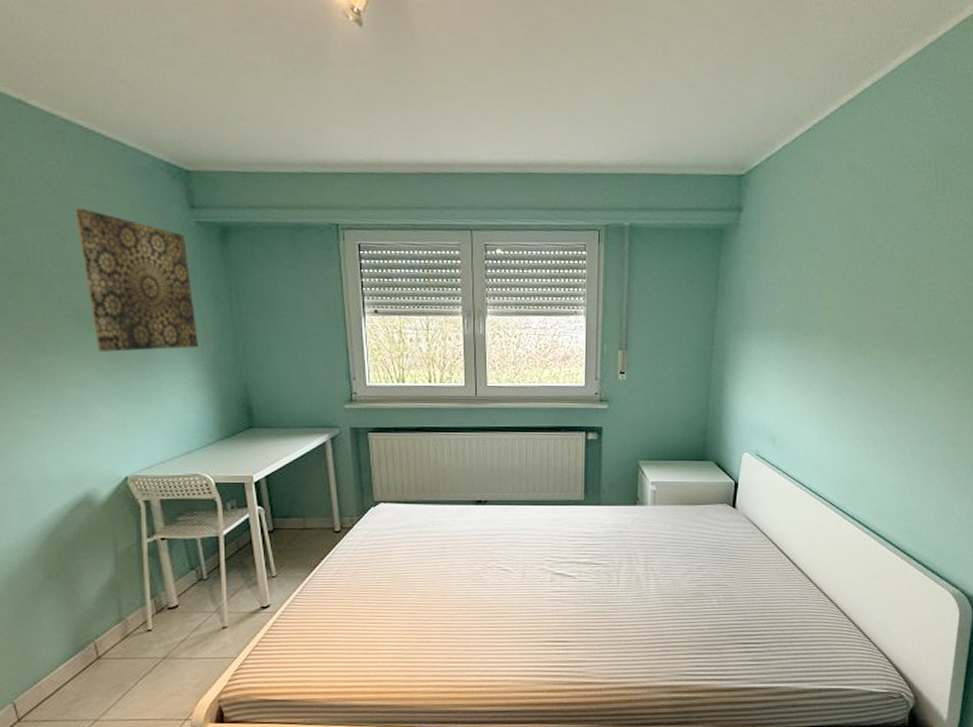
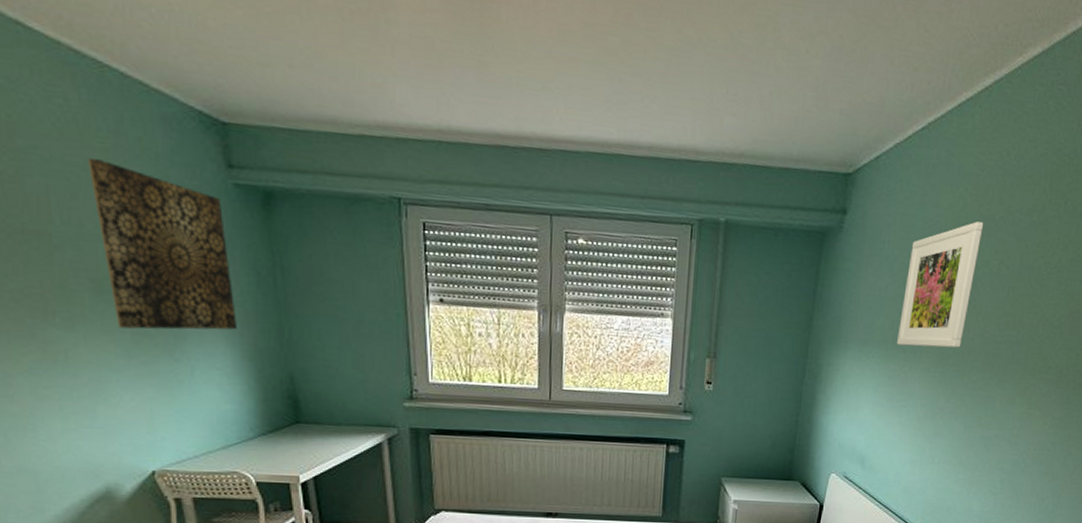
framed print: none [799,210,874,329] -> present [897,221,984,348]

